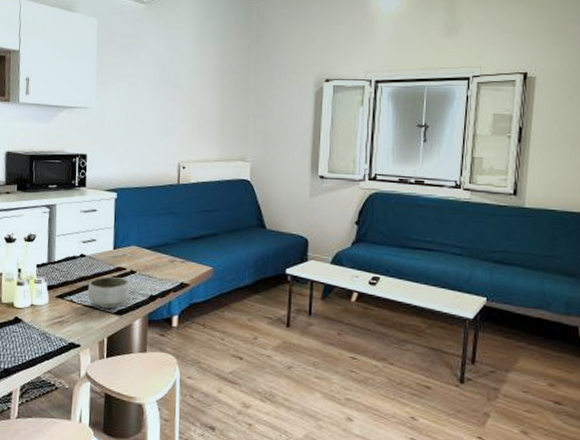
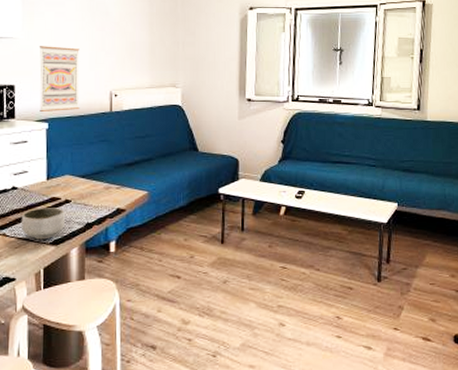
wall art: none [109,116,150,182] -> present [39,46,80,113]

